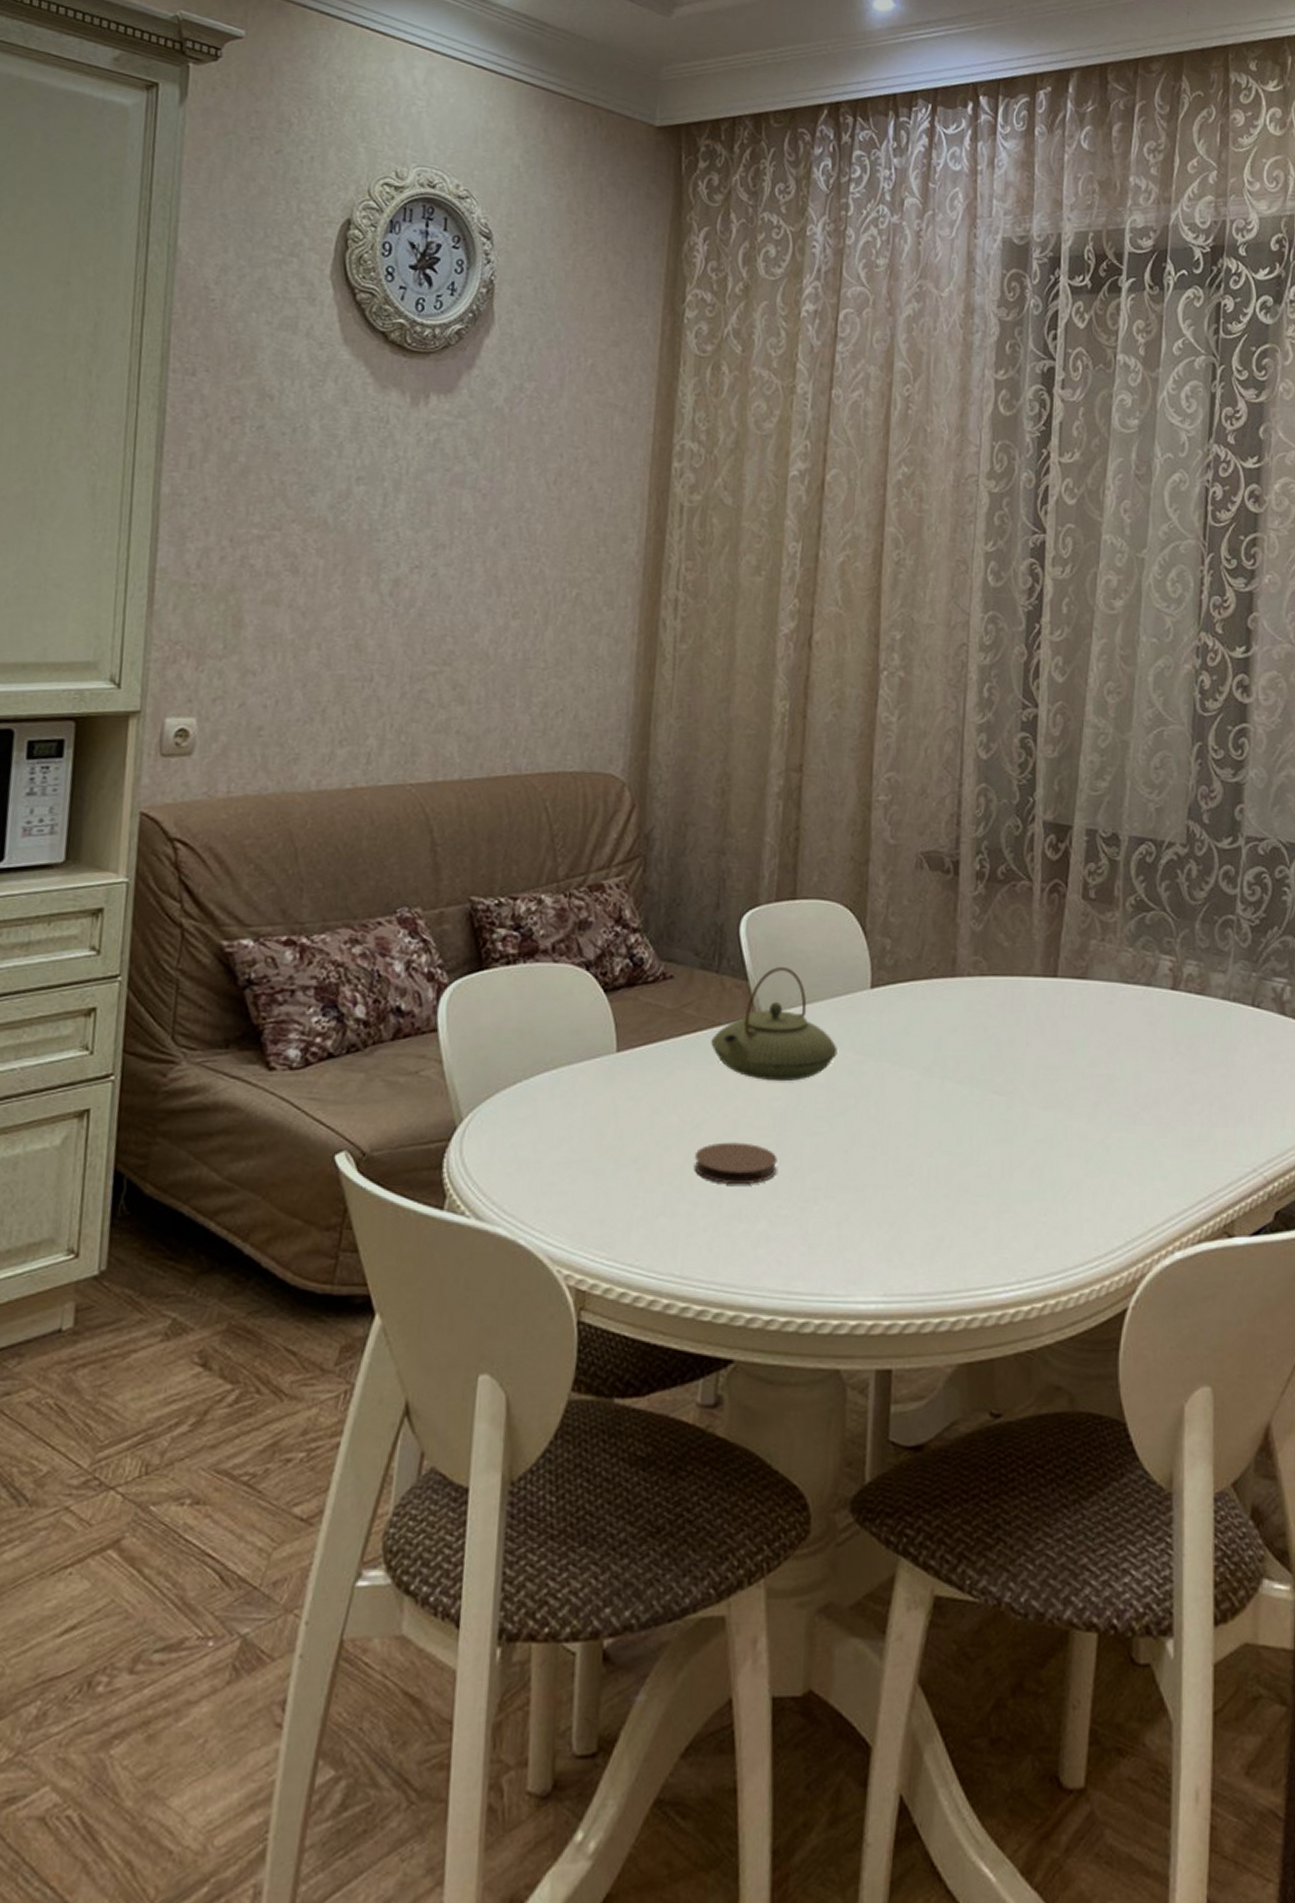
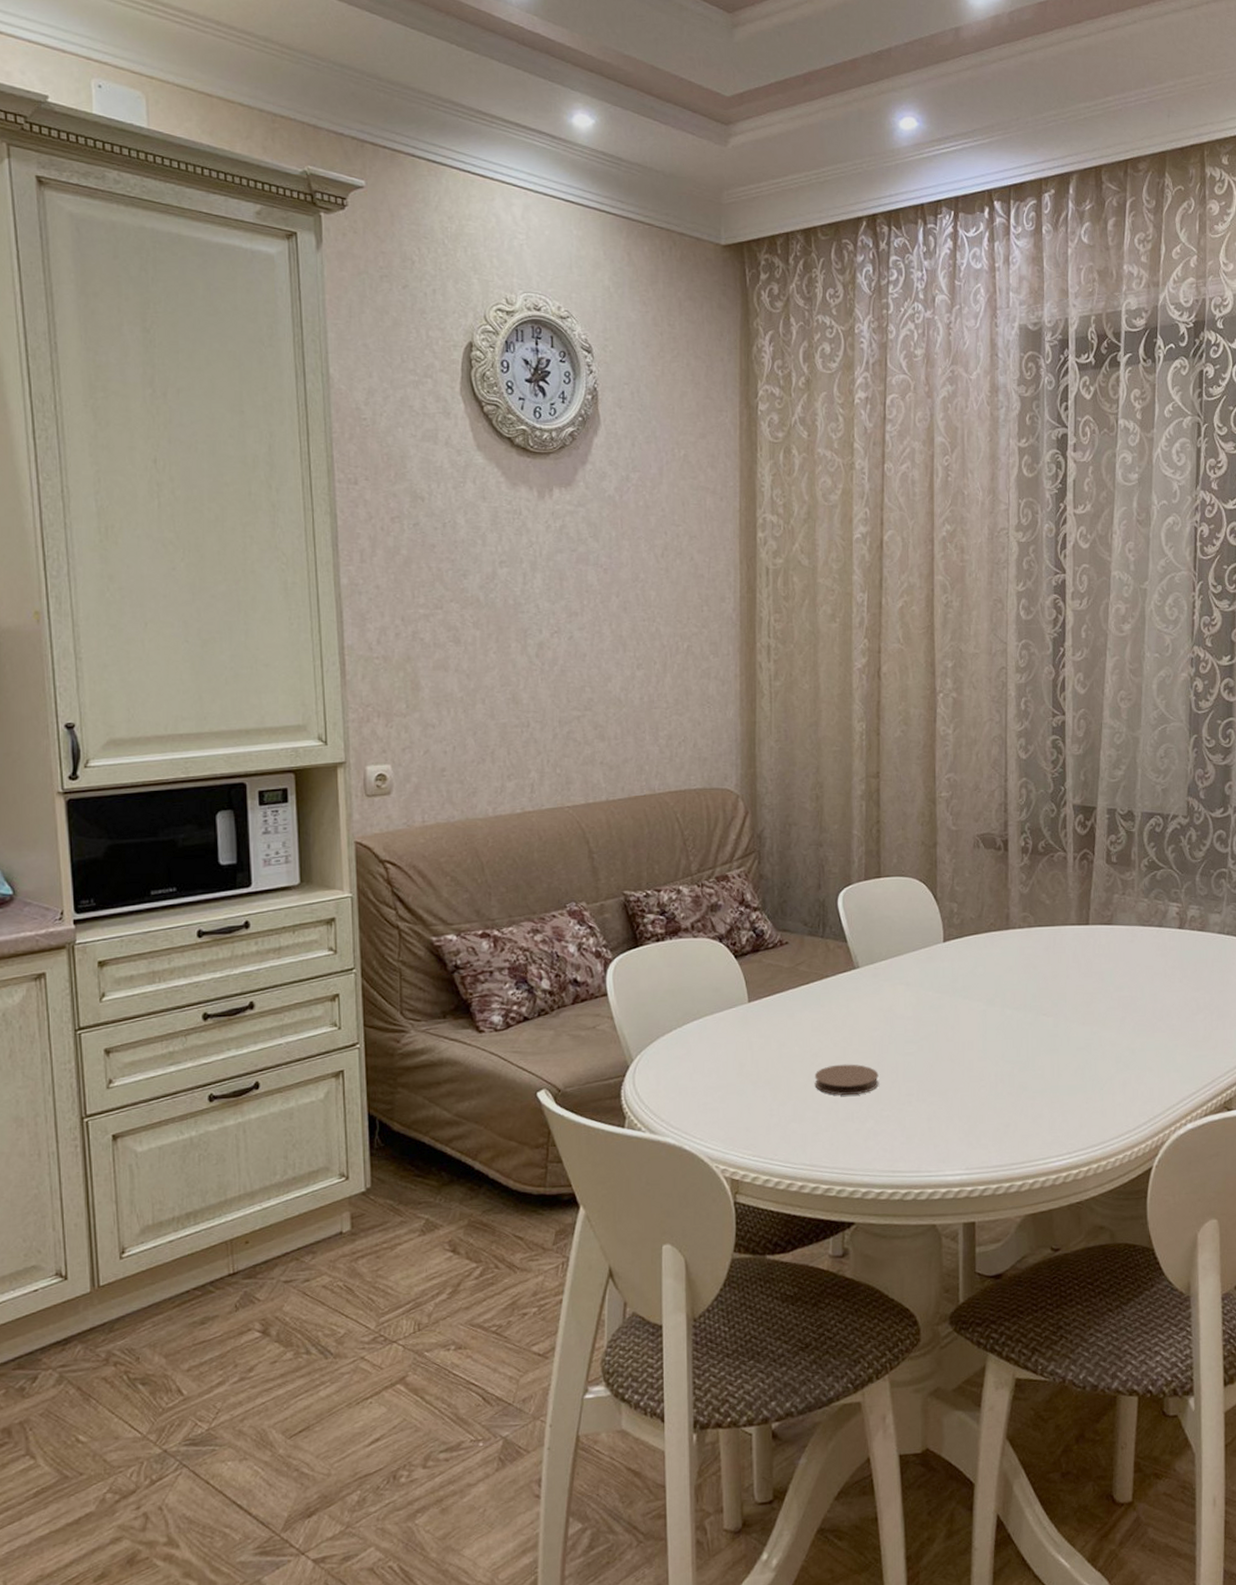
teapot: present [711,967,837,1082] -> none [821,930,920,1017]

